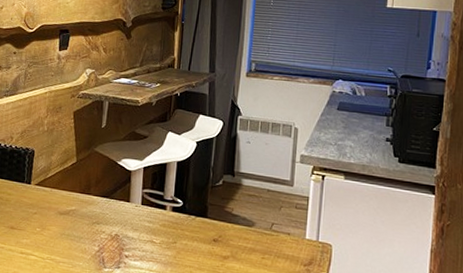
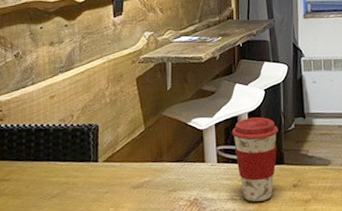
coffee cup: none [158,166,206,249] -> present [231,117,278,202]

